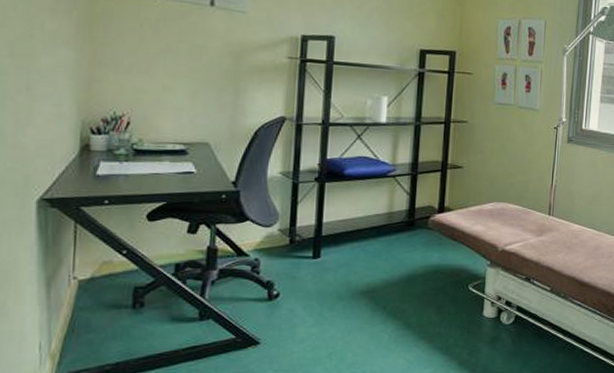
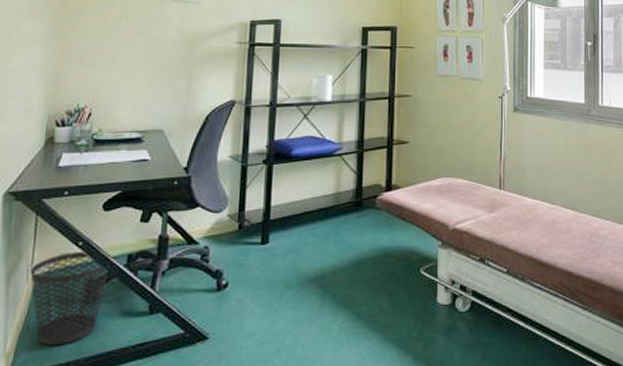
wastebasket: none [72,259,159,348] -> present [30,250,112,346]

